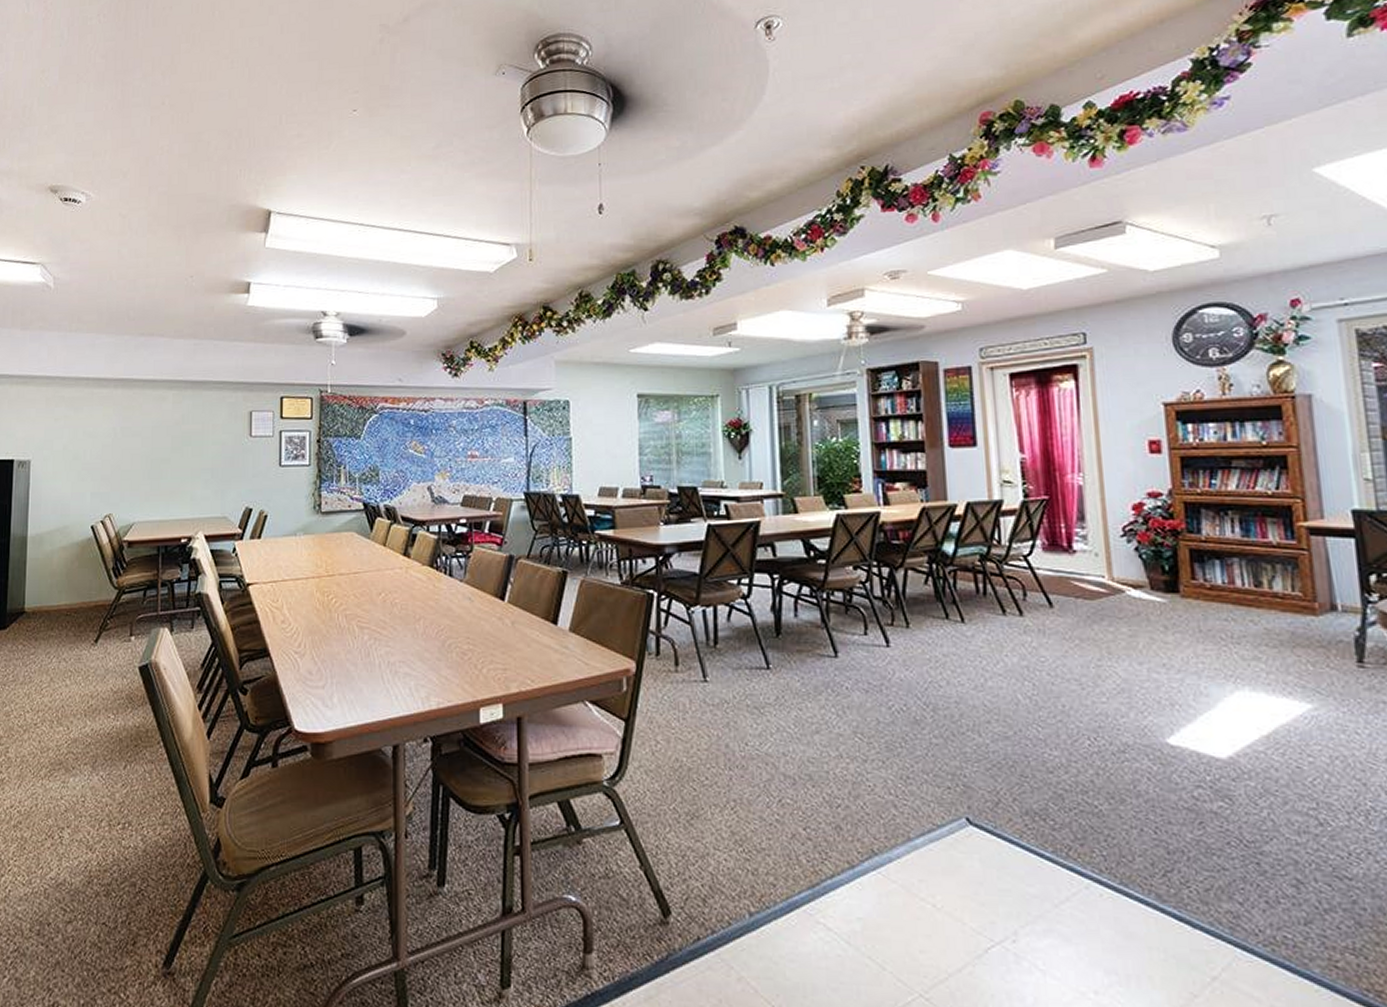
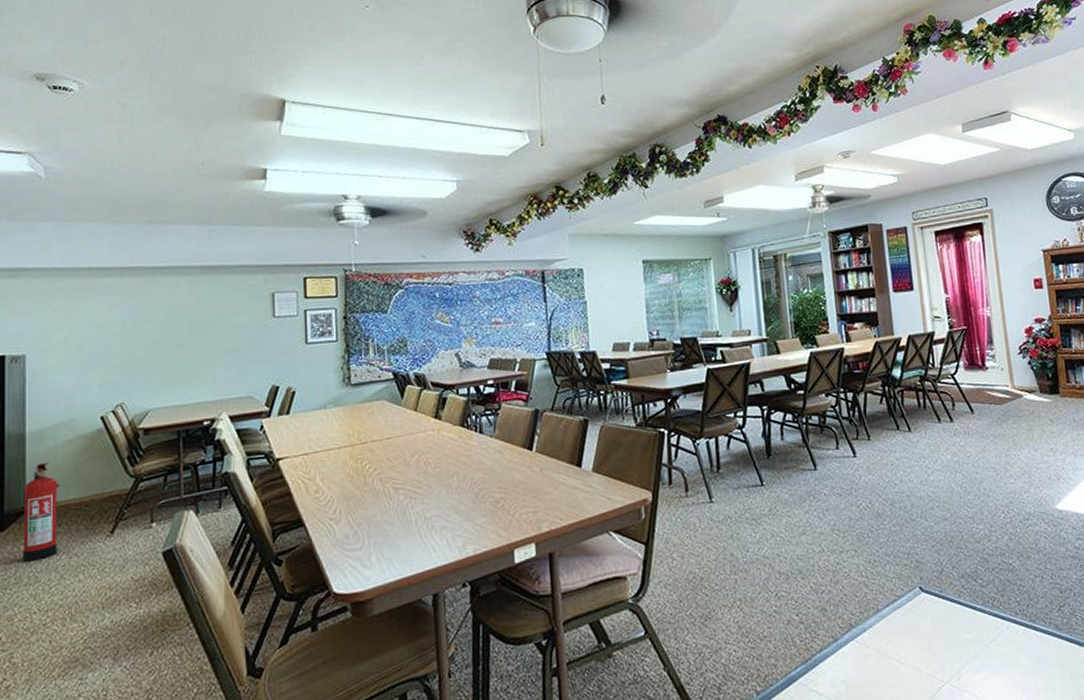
fire extinguisher: none [19,566,54,661] -> present [22,462,60,562]

